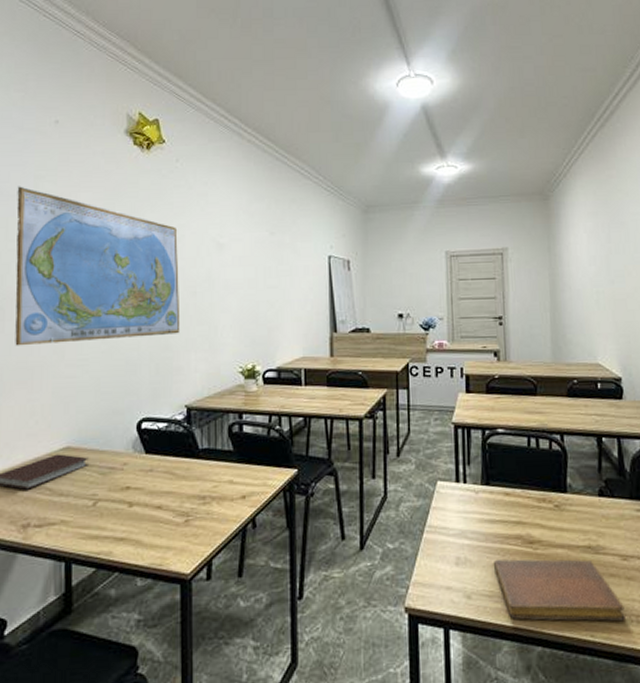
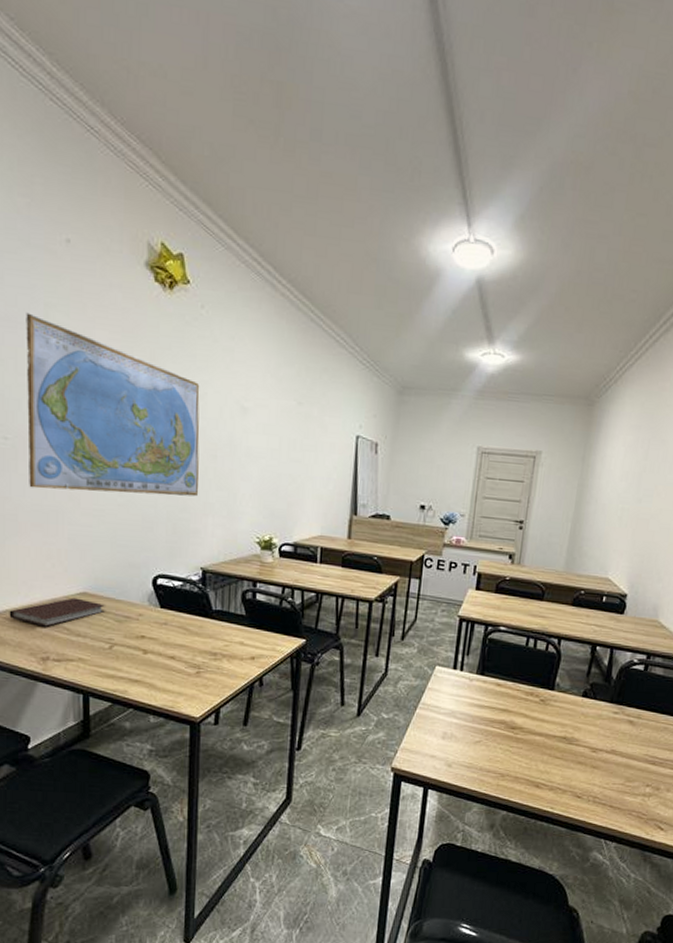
notebook: present [493,559,625,621] -> none [475,739,585,799]

